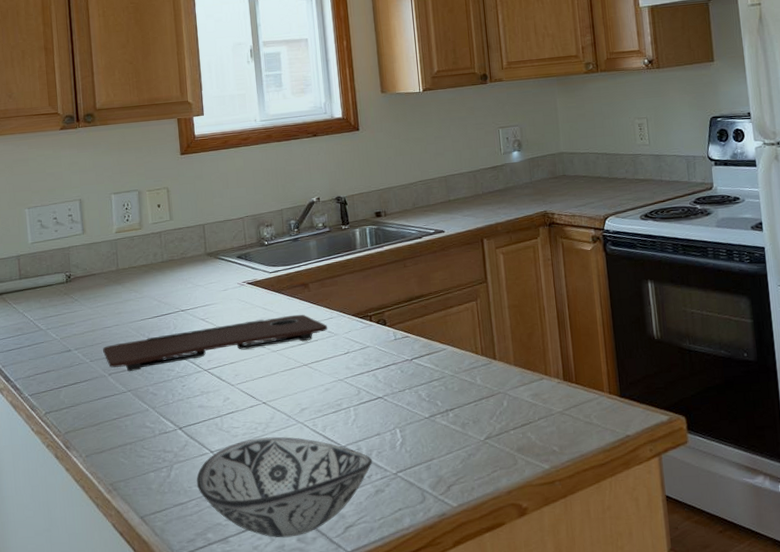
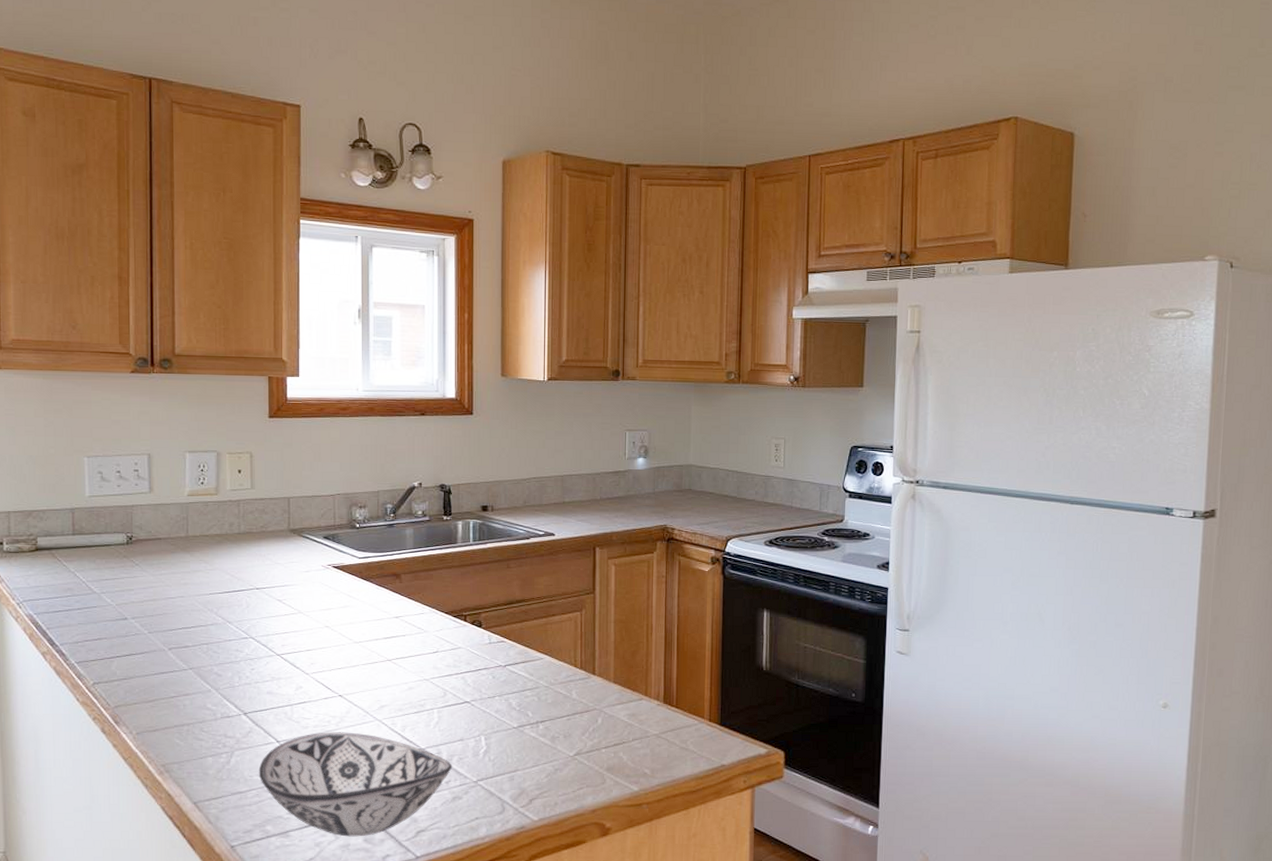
cutting board: present [103,314,327,371] -> none [164,606,417,648]

